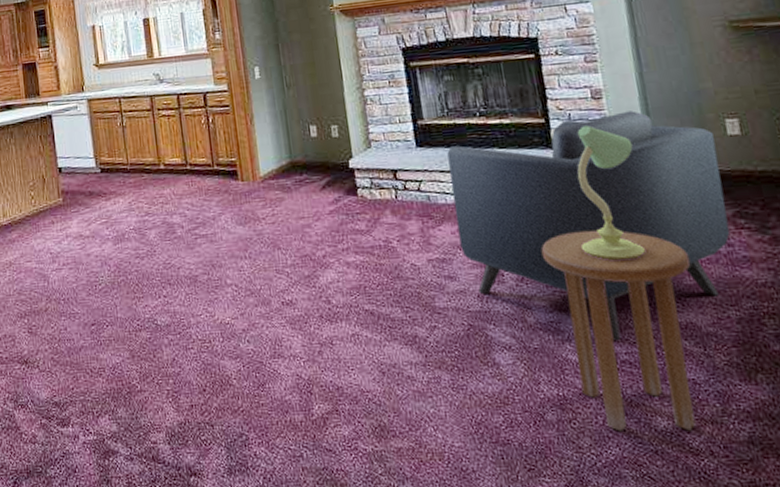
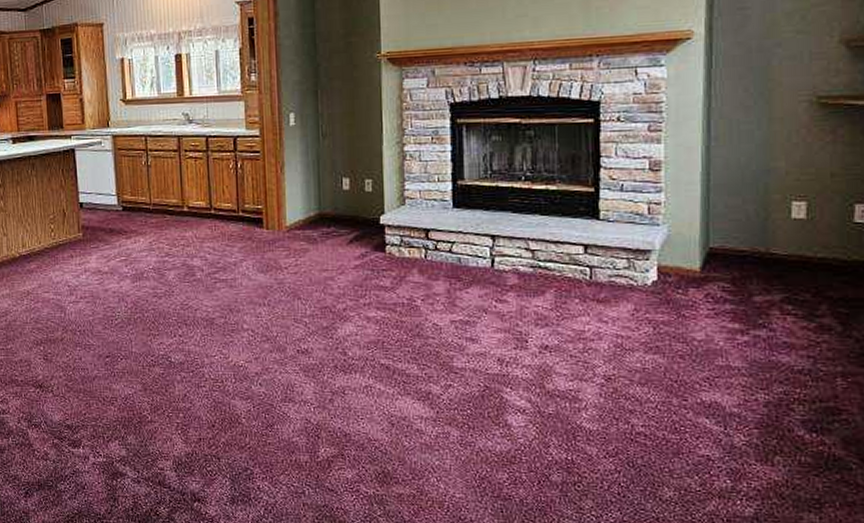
armchair: present [447,111,730,341] -> none [484,186,776,414]
side table: present [541,230,696,432] -> none [570,304,726,503]
table lamp: present [577,125,645,261] -> none [612,198,685,337]

